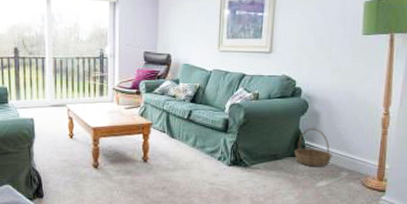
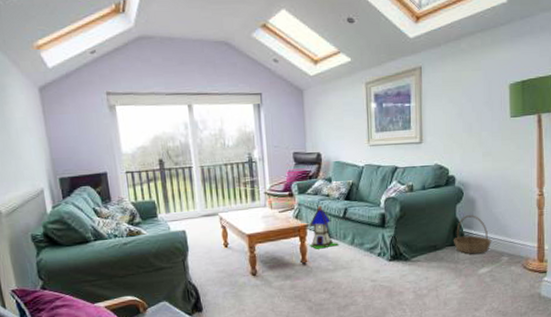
toy house: none [151,105,181,148] -> present [308,205,339,249]

